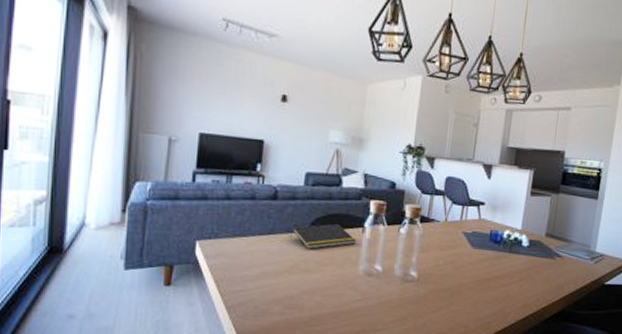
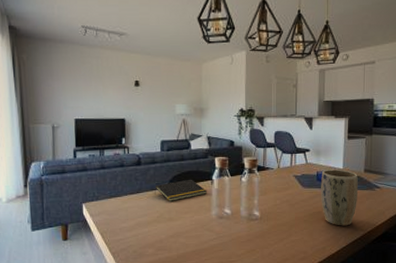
plant pot: none [491,229,538,299] -> present [321,170,358,226]

